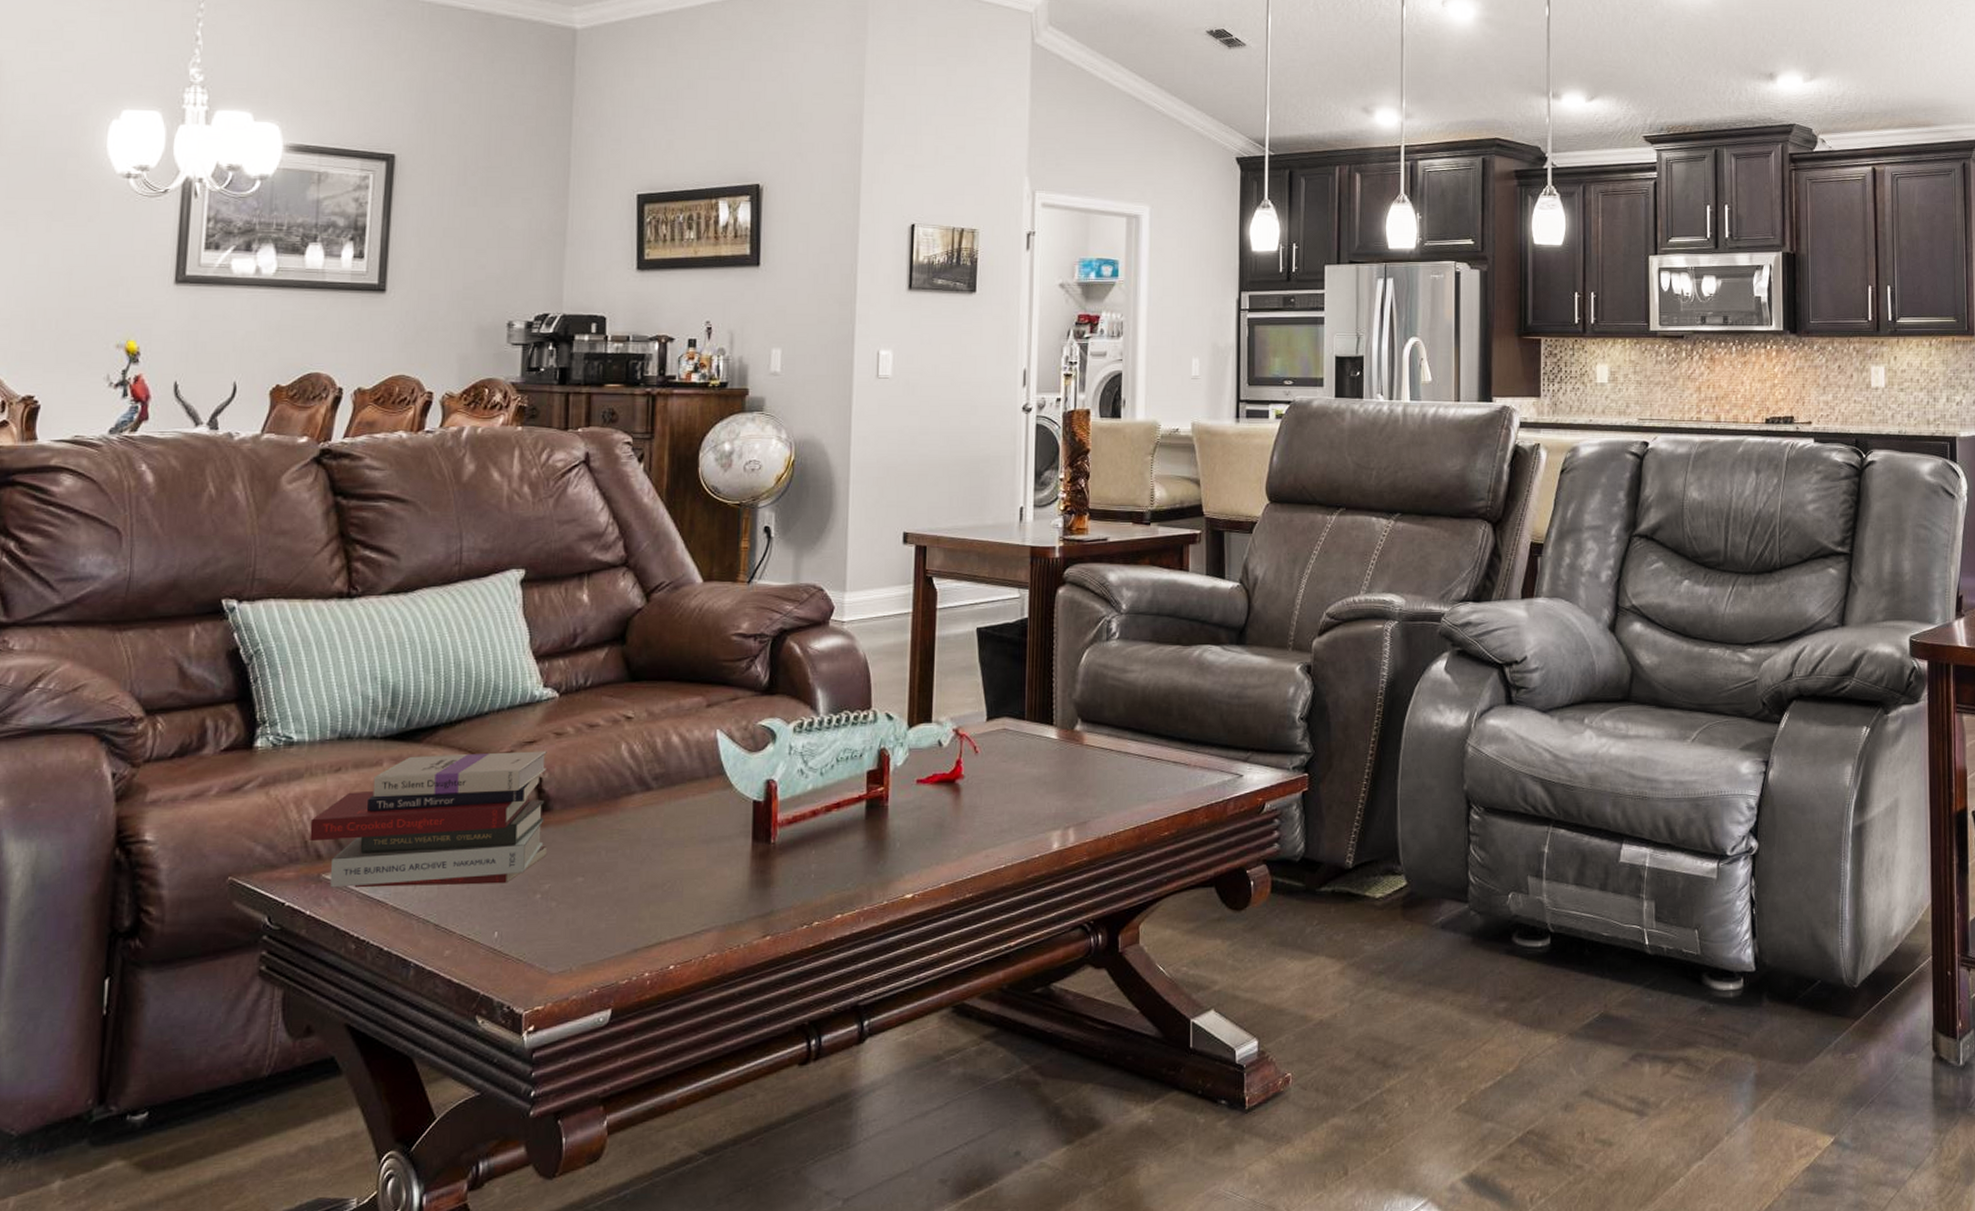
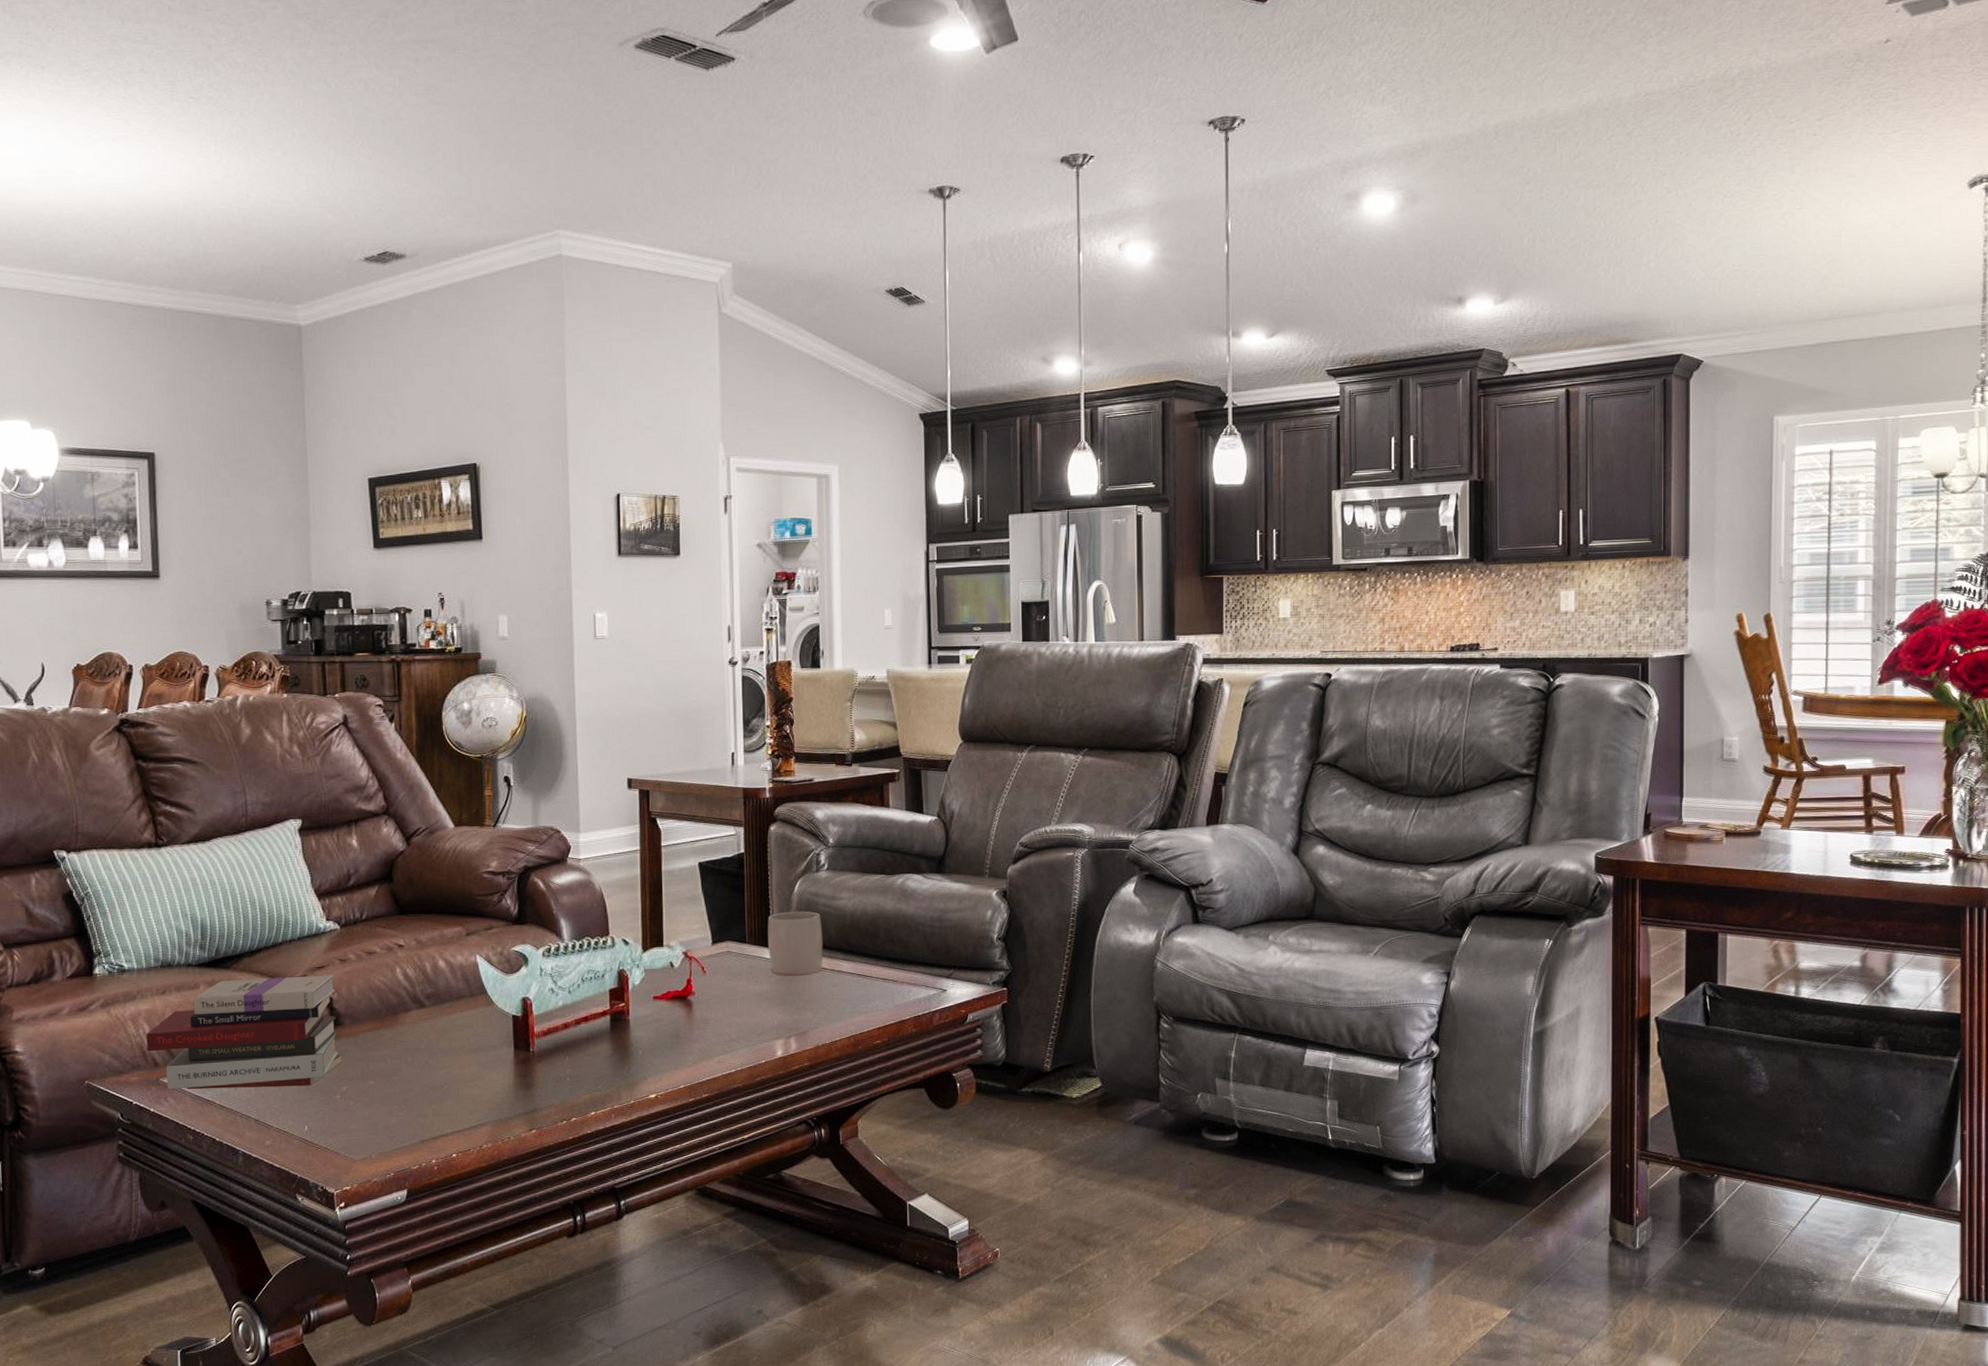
mug: none [1048,684,1111,759] -> present [767,911,824,977]

